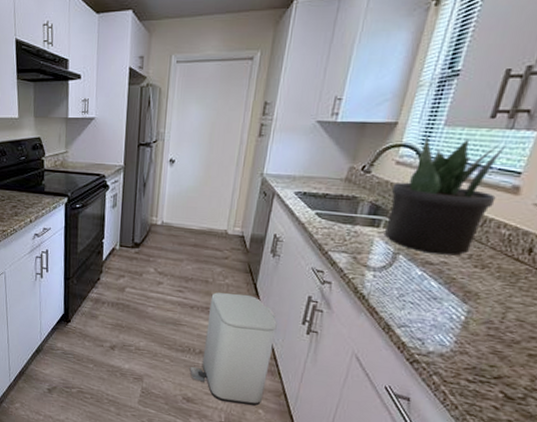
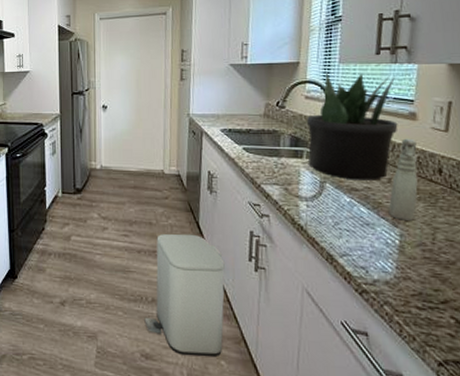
spray bottle: none [460,213,512,298] -> present [388,138,418,221]

